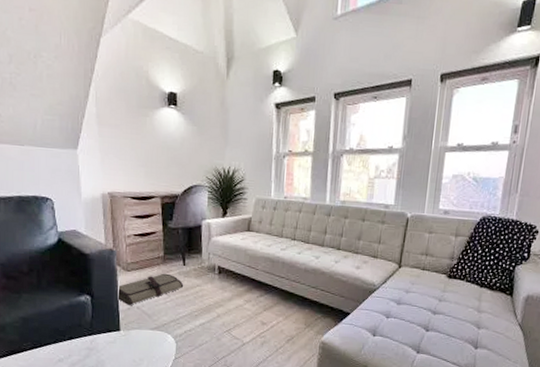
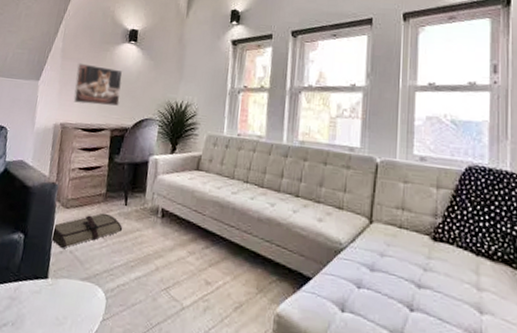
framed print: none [116,130,166,174] -> present [73,63,123,106]

